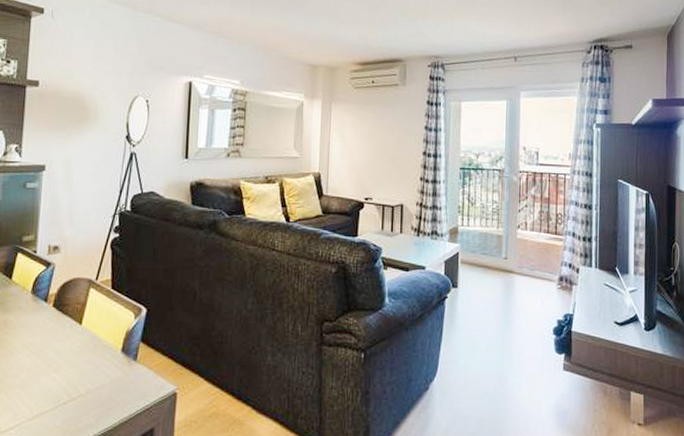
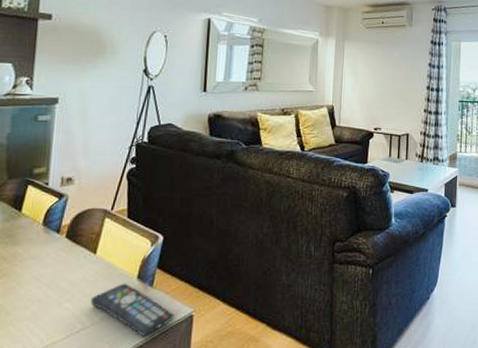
remote control: none [76,355,158,412] -> present [90,283,174,337]

